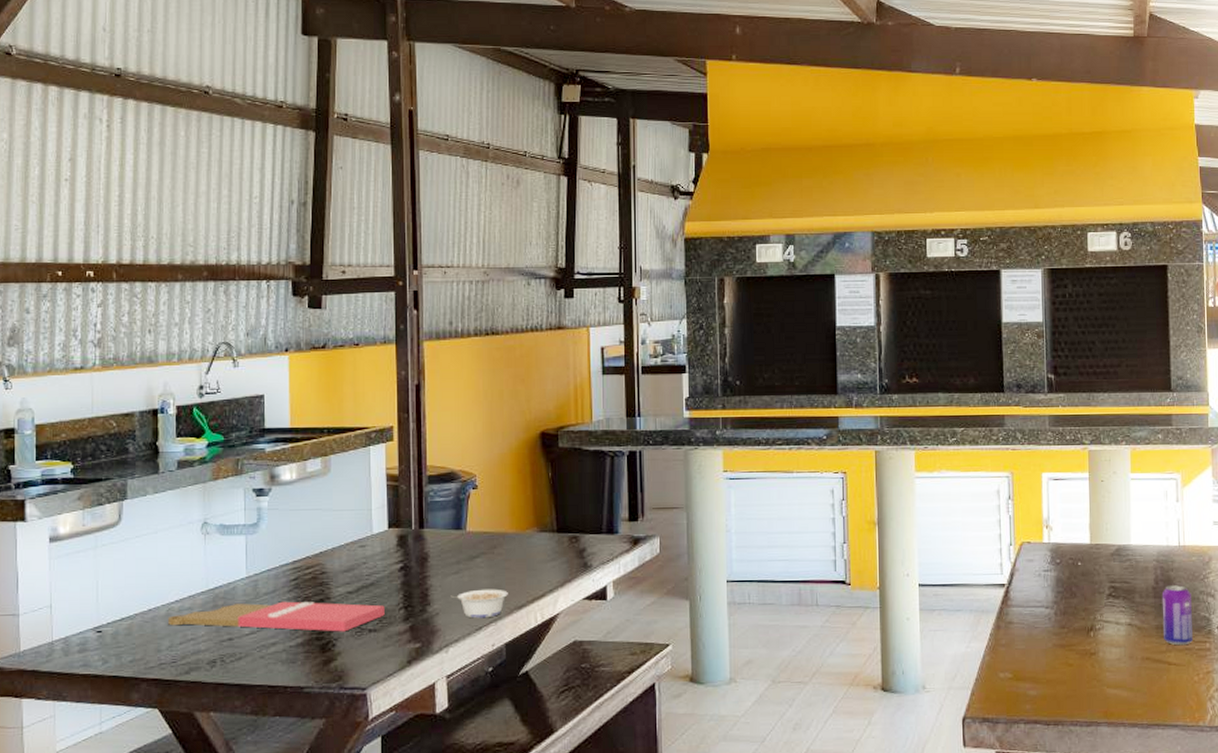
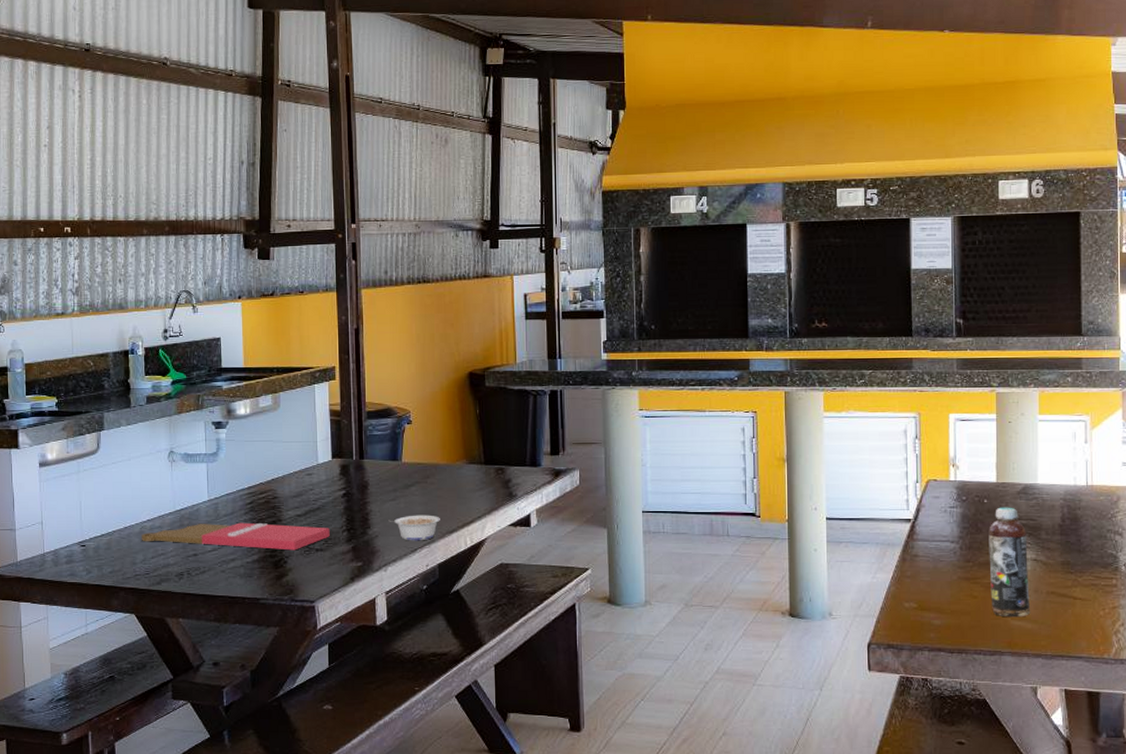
beverage bottle: none [1083,569,1126,686] -> present [989,507,1031,618]
beverage can: present [1161,585,1193,646] -> none [1068,523,1099,581]

